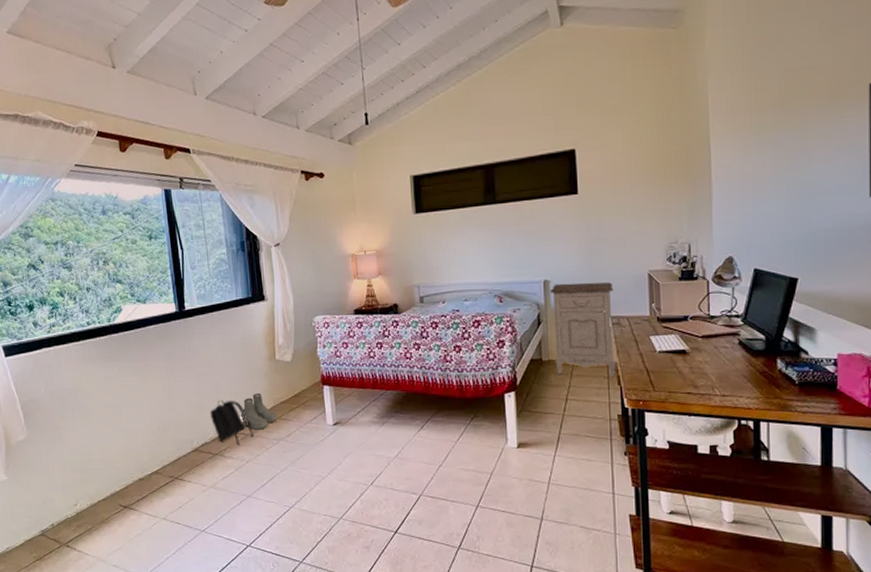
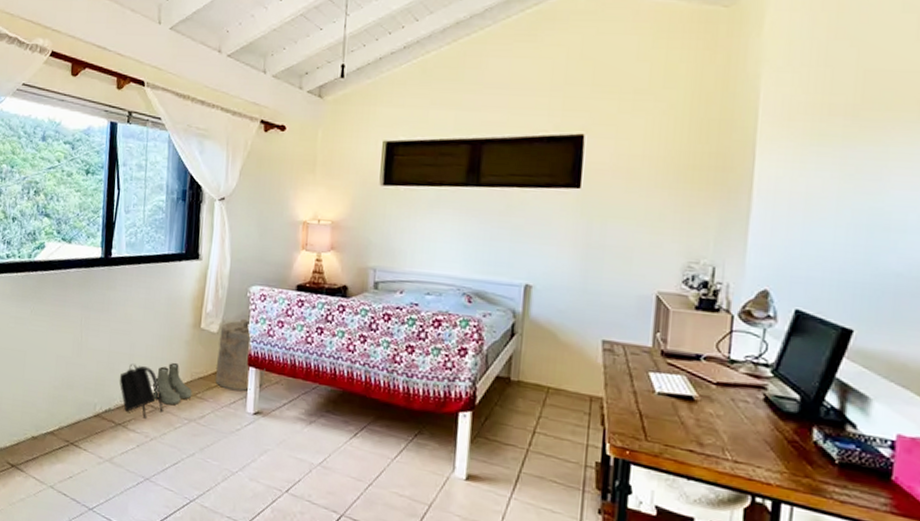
laundry hamper: none [293,346,339,407] -> present [216,319,266,391]
nightstand: present [550,282,616,378] -> none [525,290,611,415]

